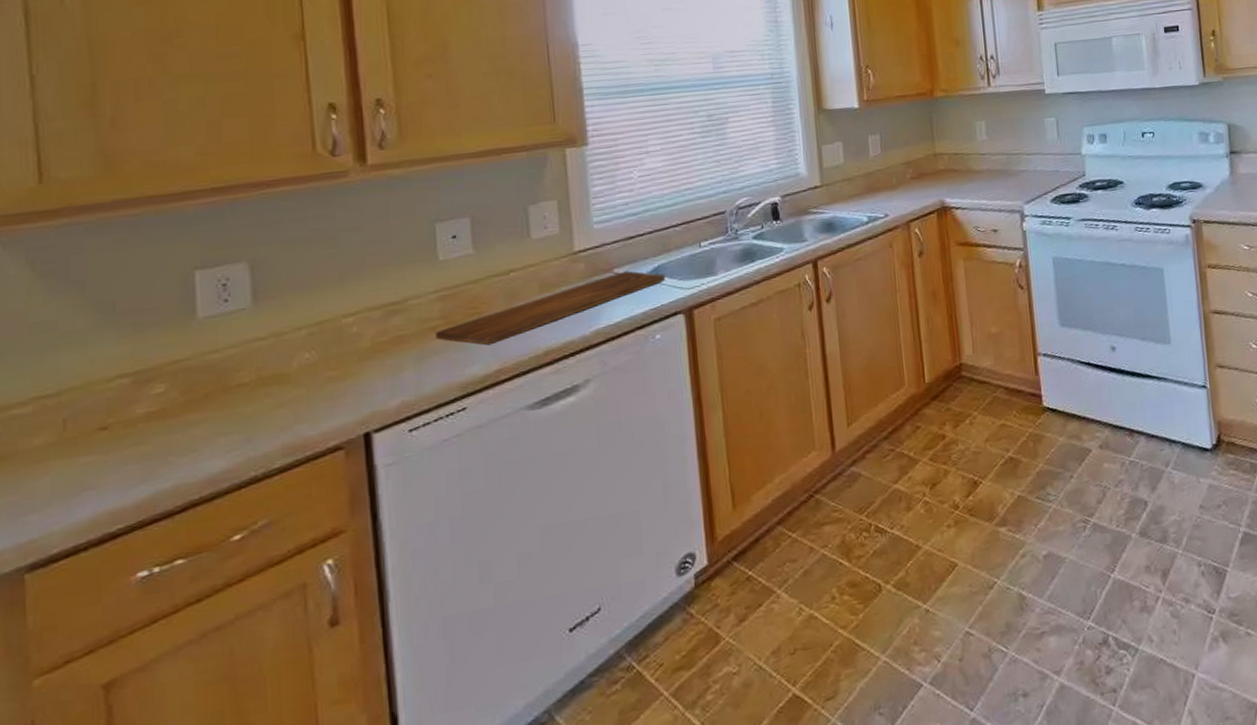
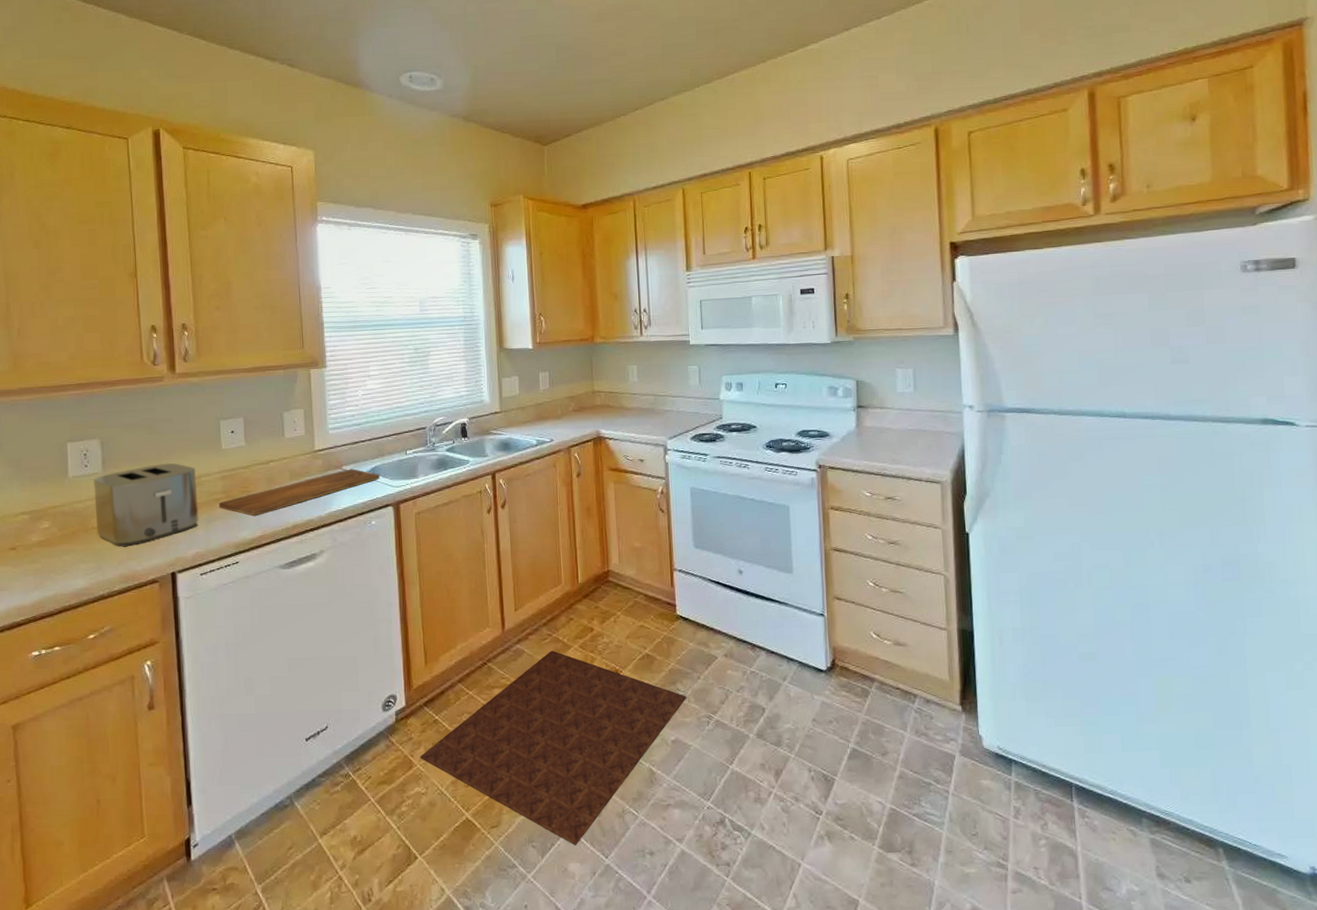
toaster: none [239,285,405,407] -> present [94,463,199,547]
doormat: none [729,468,1059,703] -> present [420,650,687,845]

